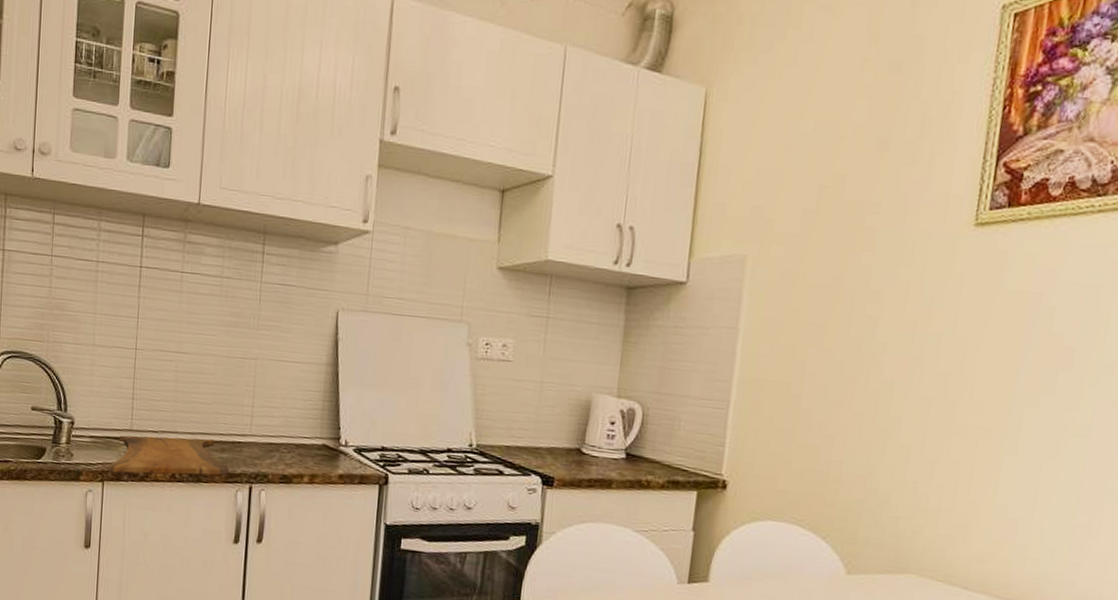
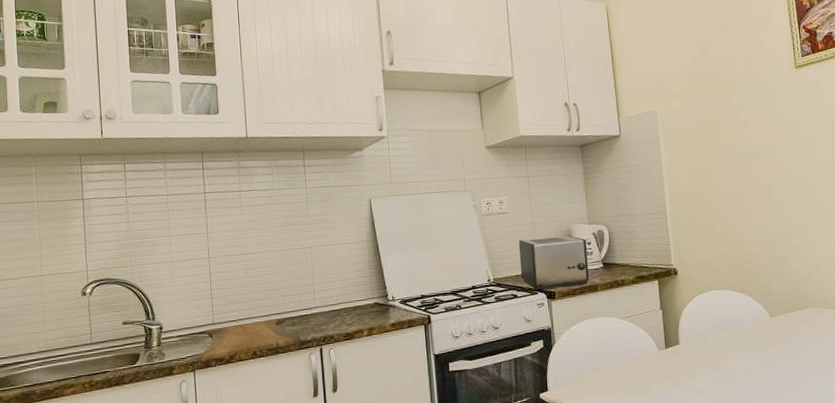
toaster: none [512,401,610,477] -> present [518,235,589,291]

